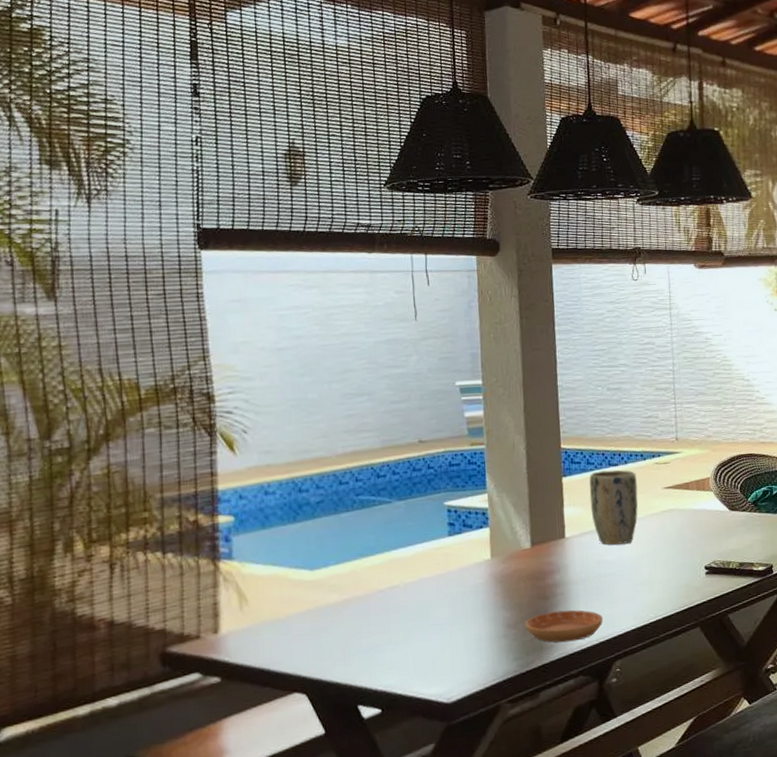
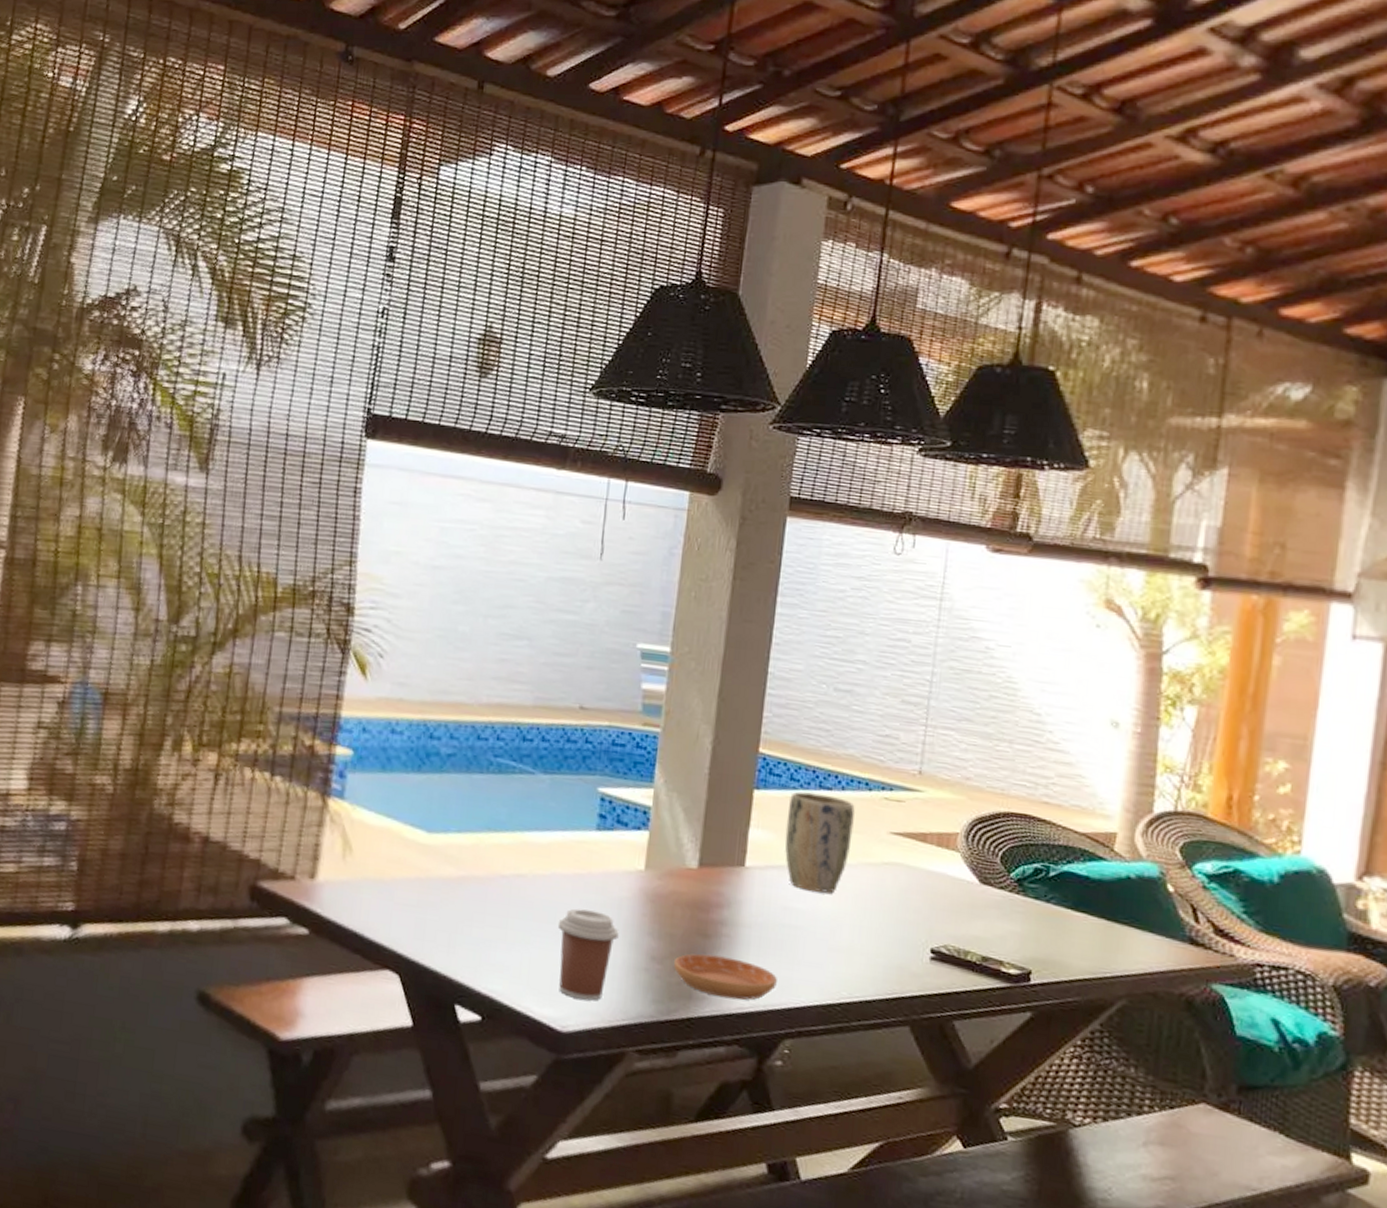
coffee cup: none [430,600,480,674] -> present [557,908,619,1001]

